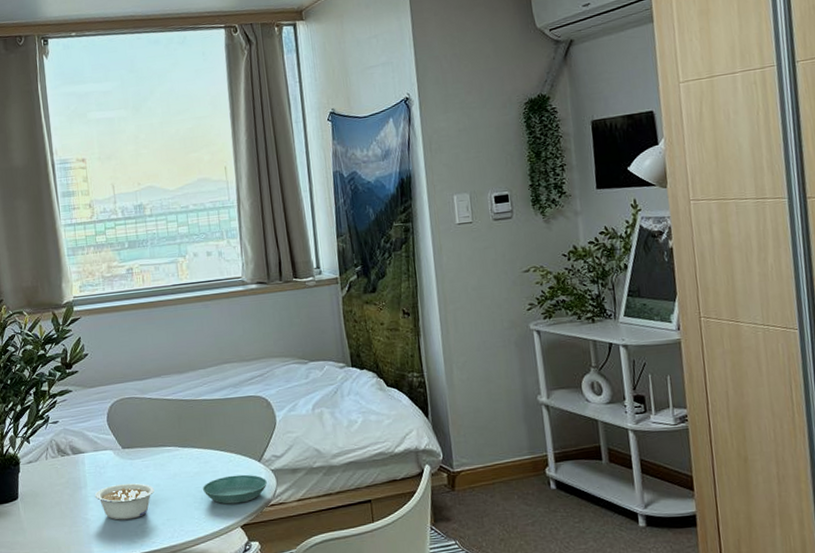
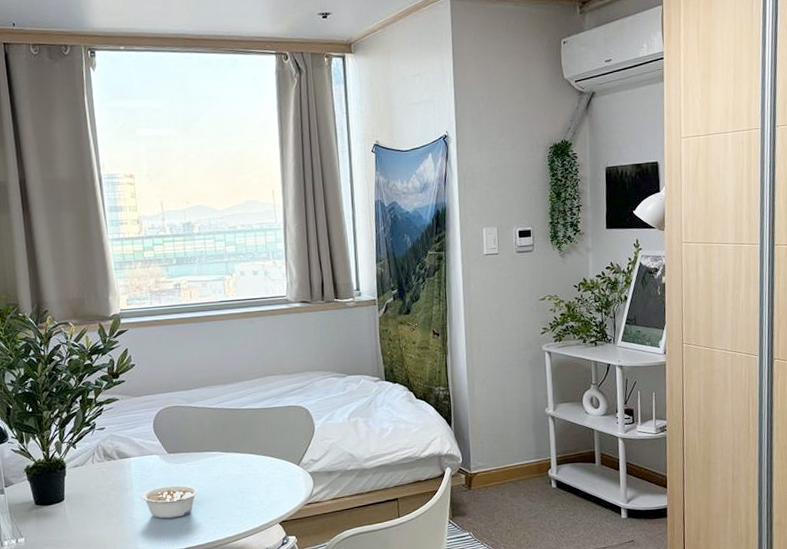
saucer: present [202,474,267,504] -> none [244,476,305,504]

